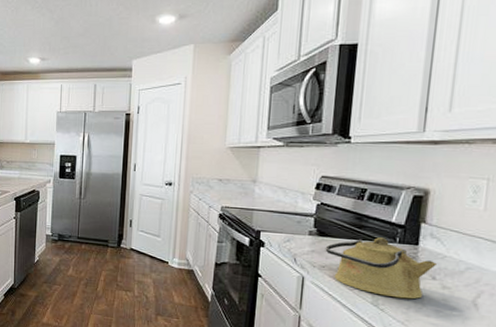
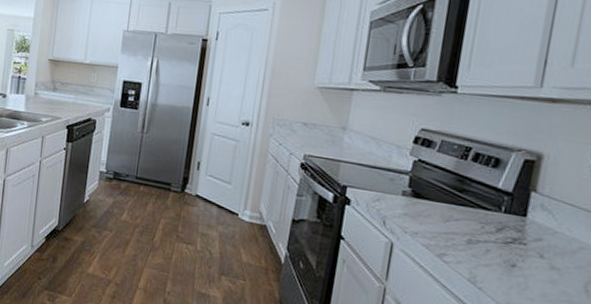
kettle: present [325,237,436,300] -> none [419,204,546,279]

